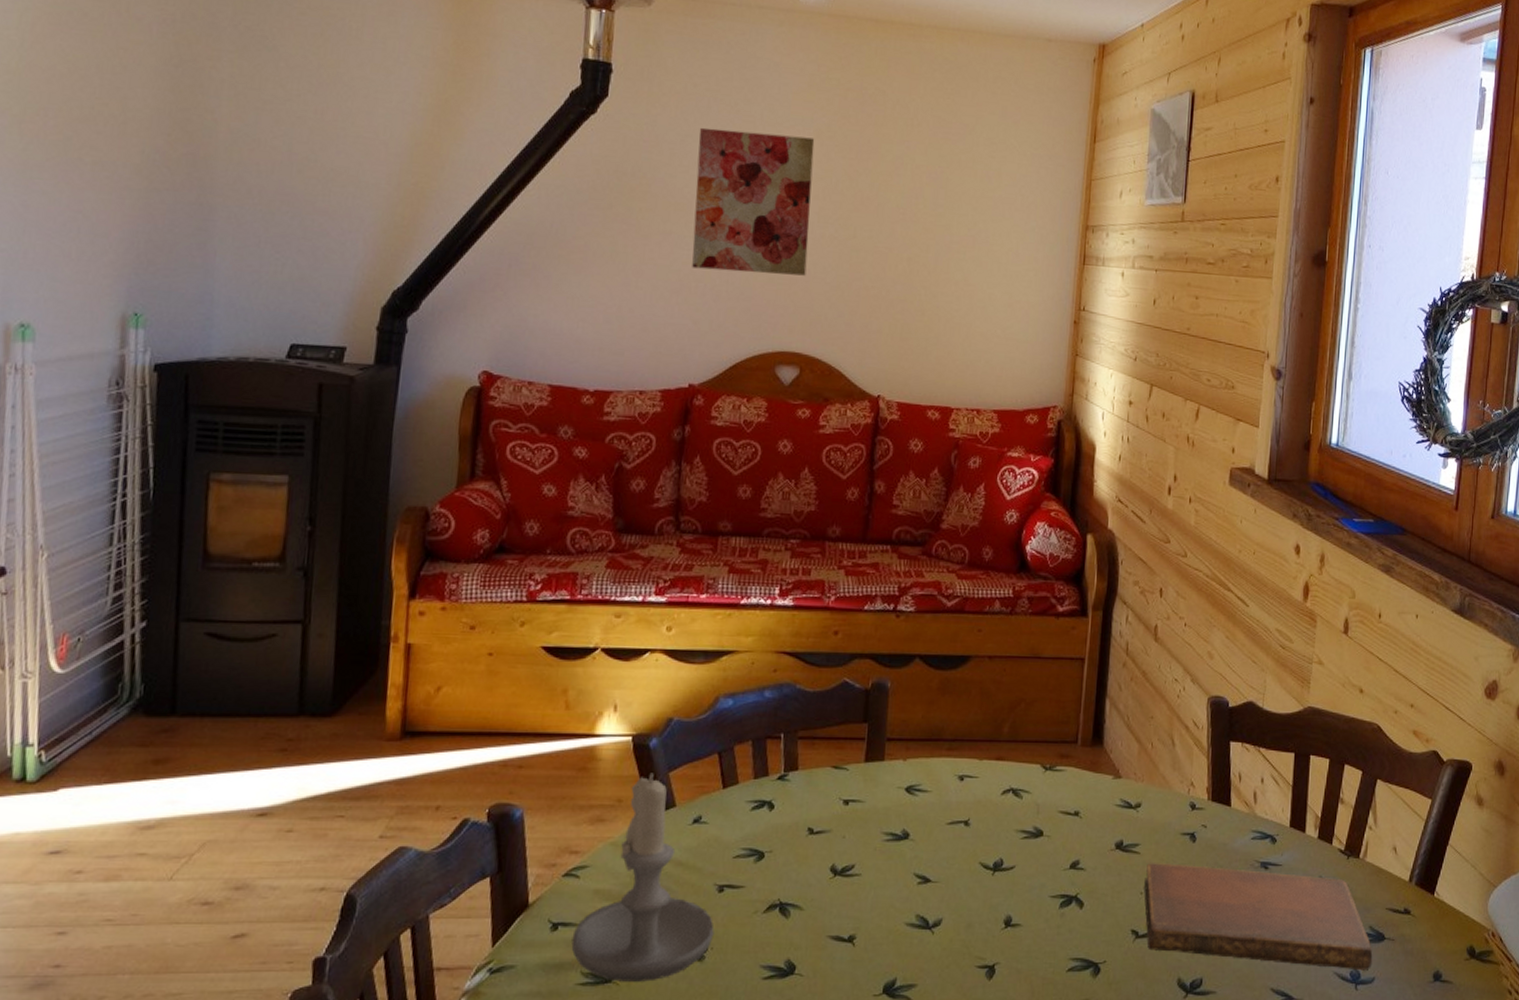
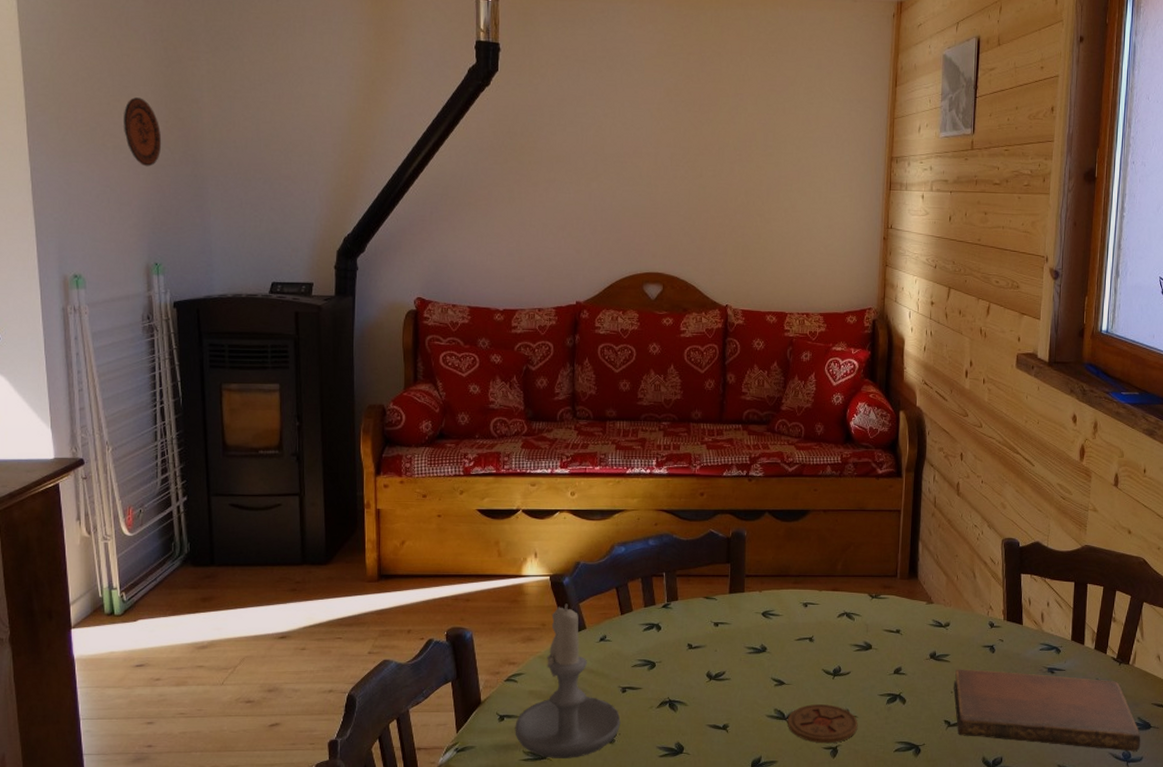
decorative plate: none [109,101,160,190] -> present [124,97,162,167]
wall art: present [692,127,815,276] -> none [572,92,665,210]
coaster: none [931,909,1023,961] -> present [787,704,858,744]

